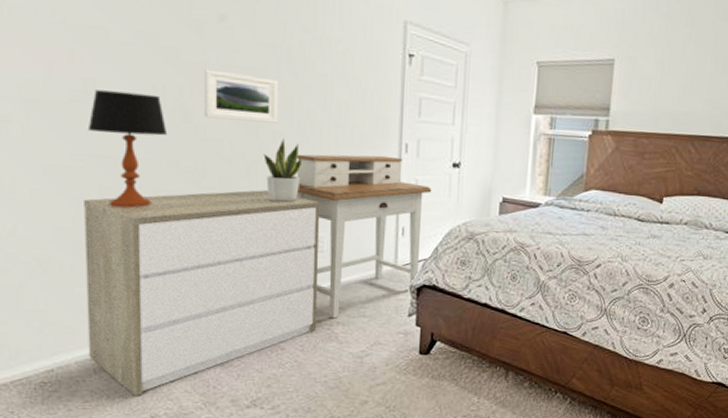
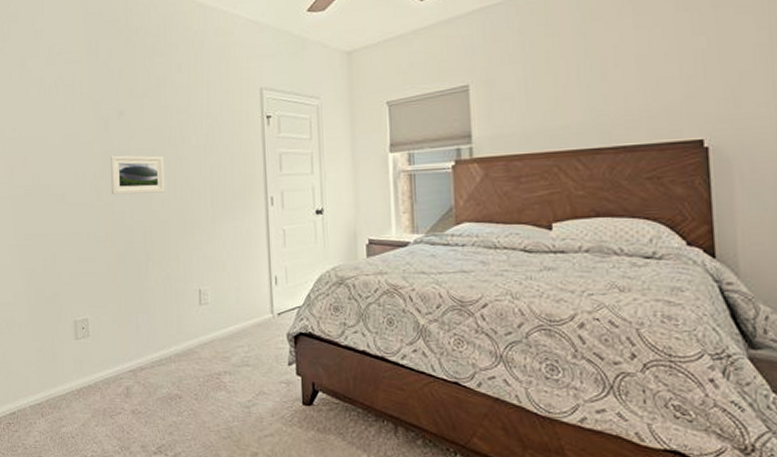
dresser: present [84,190,321,397] -> none [34,251,207,439]
table lamp: present [87,90,168,209] -> none [35,181,87,276]
potted plant: present [263,138,303,203] -> none [156,204,187,261]
desk: present [296,154,432,319] -> none [181,210,299,368]

